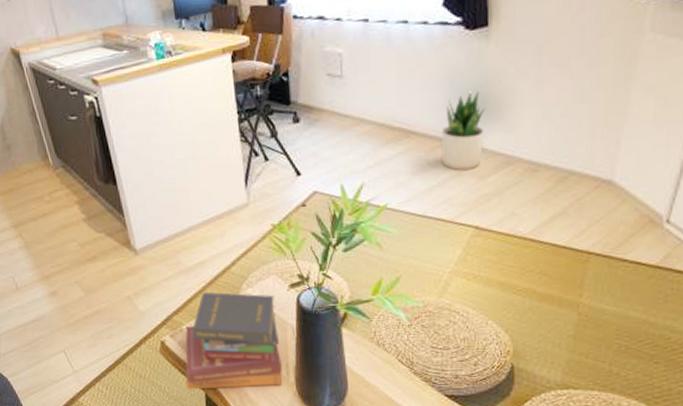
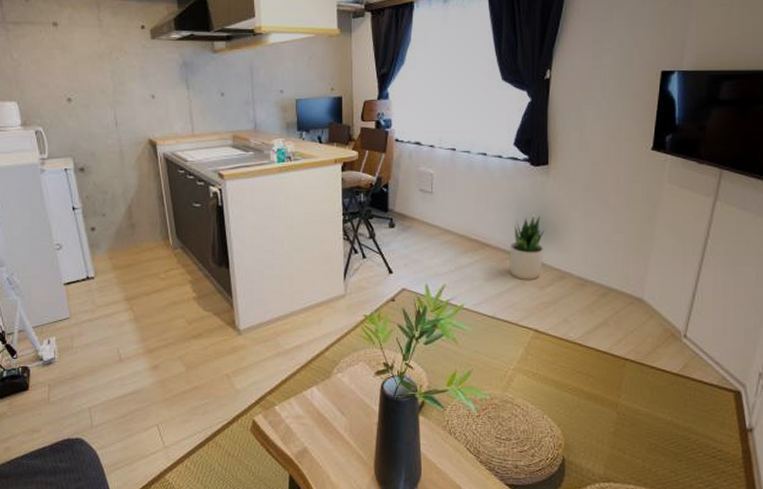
books: present [185,292,282,390] -> none [273,374,363,471]

